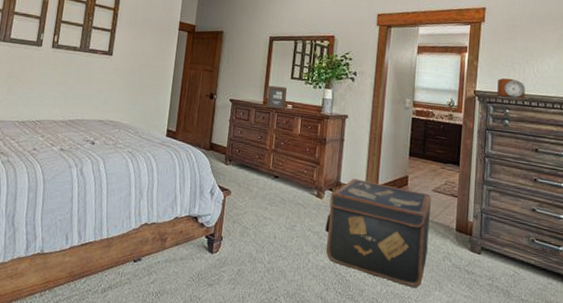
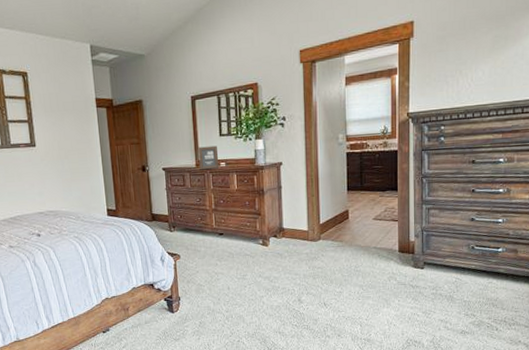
suitcase: present [325,178,431,288] -> none [274,221,373,309]
alarm clock: present [497,78,525,100] -> none [431,93,460,116]

